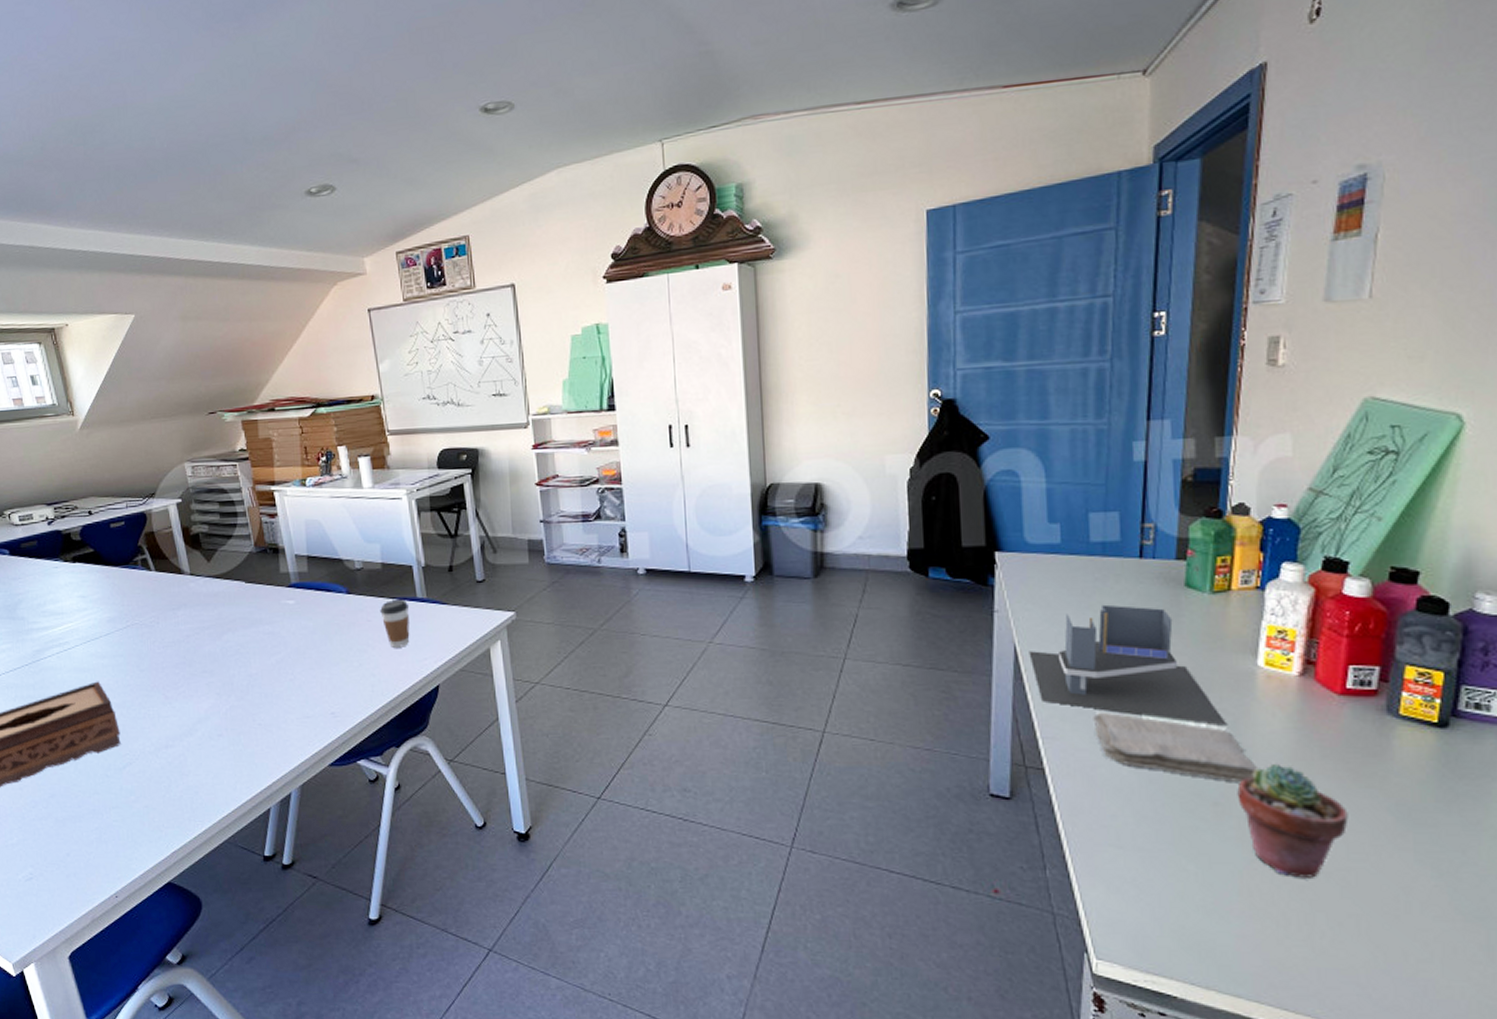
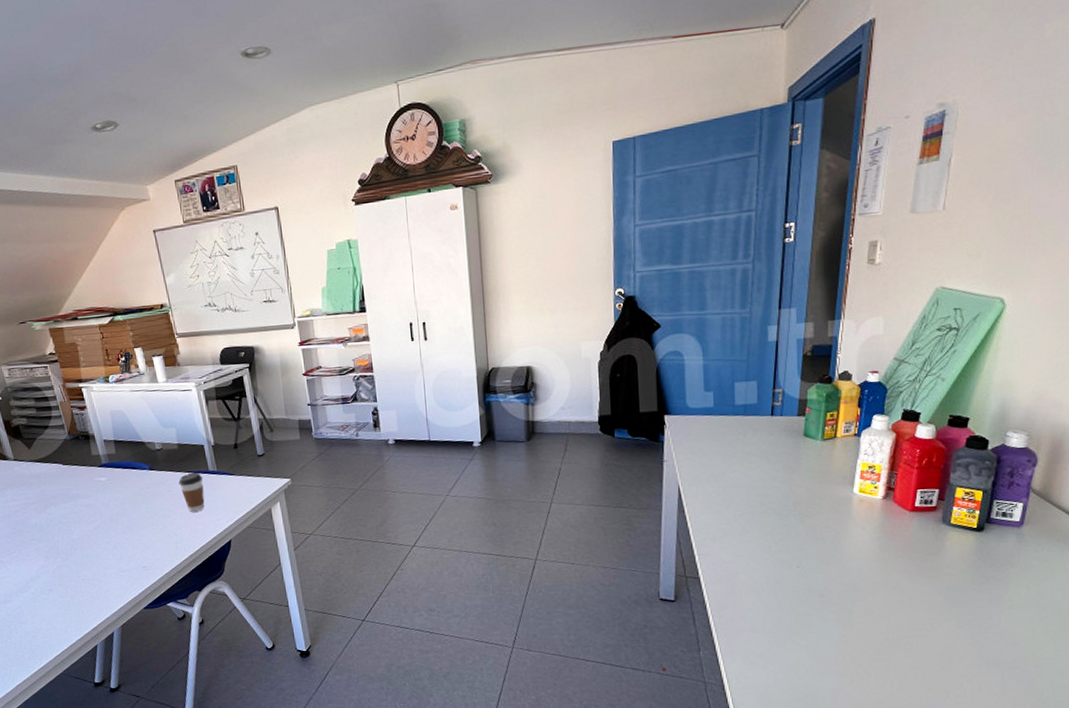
utensil holder: present [1029,604,1227,726] -> none [689,452,830,538]
washcloth: present [1091,711,1259,782] -> none [734,533,852,579]
potted succulent: present [1237,765,1349,878] -> none [837,564,913,645]

